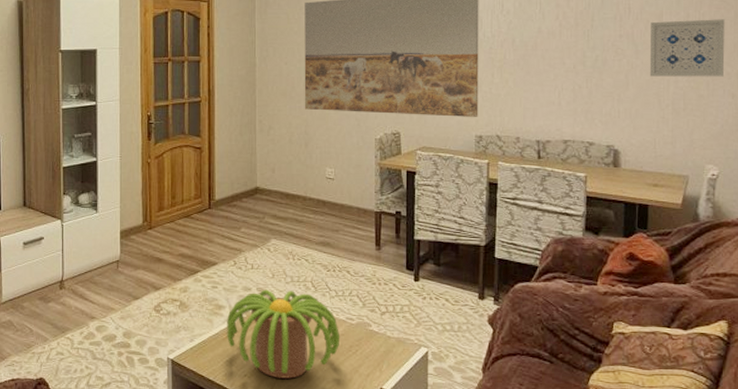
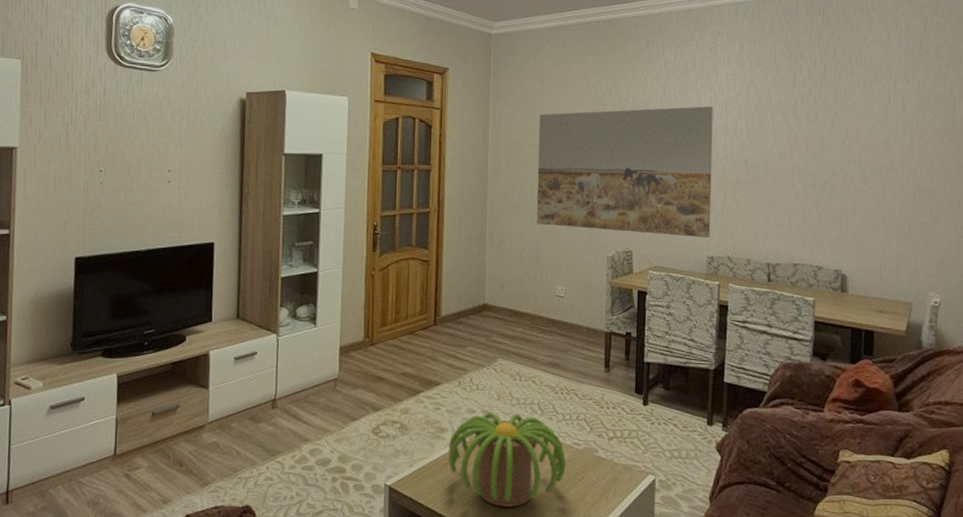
wall art: present [649,19,725,77] -> none [876,147,947,205]

